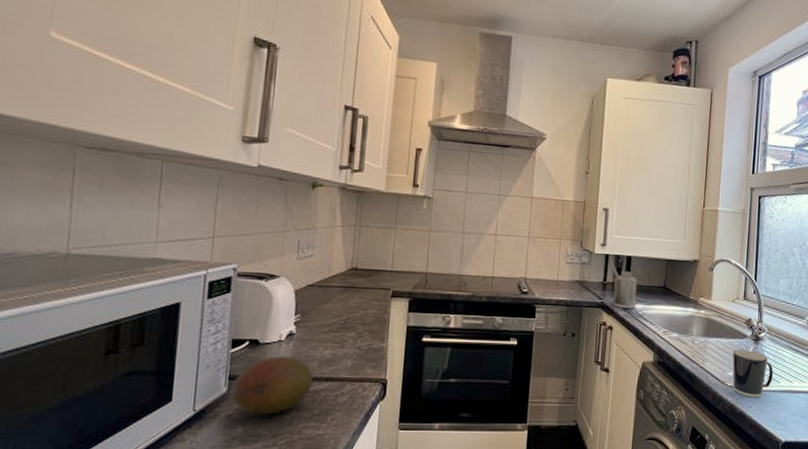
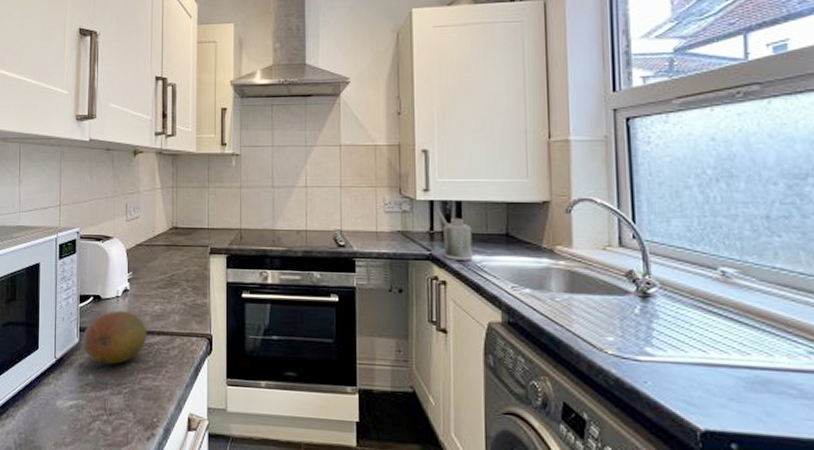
mug: present [732,350,774,398] -> none [611,309,677,371]

